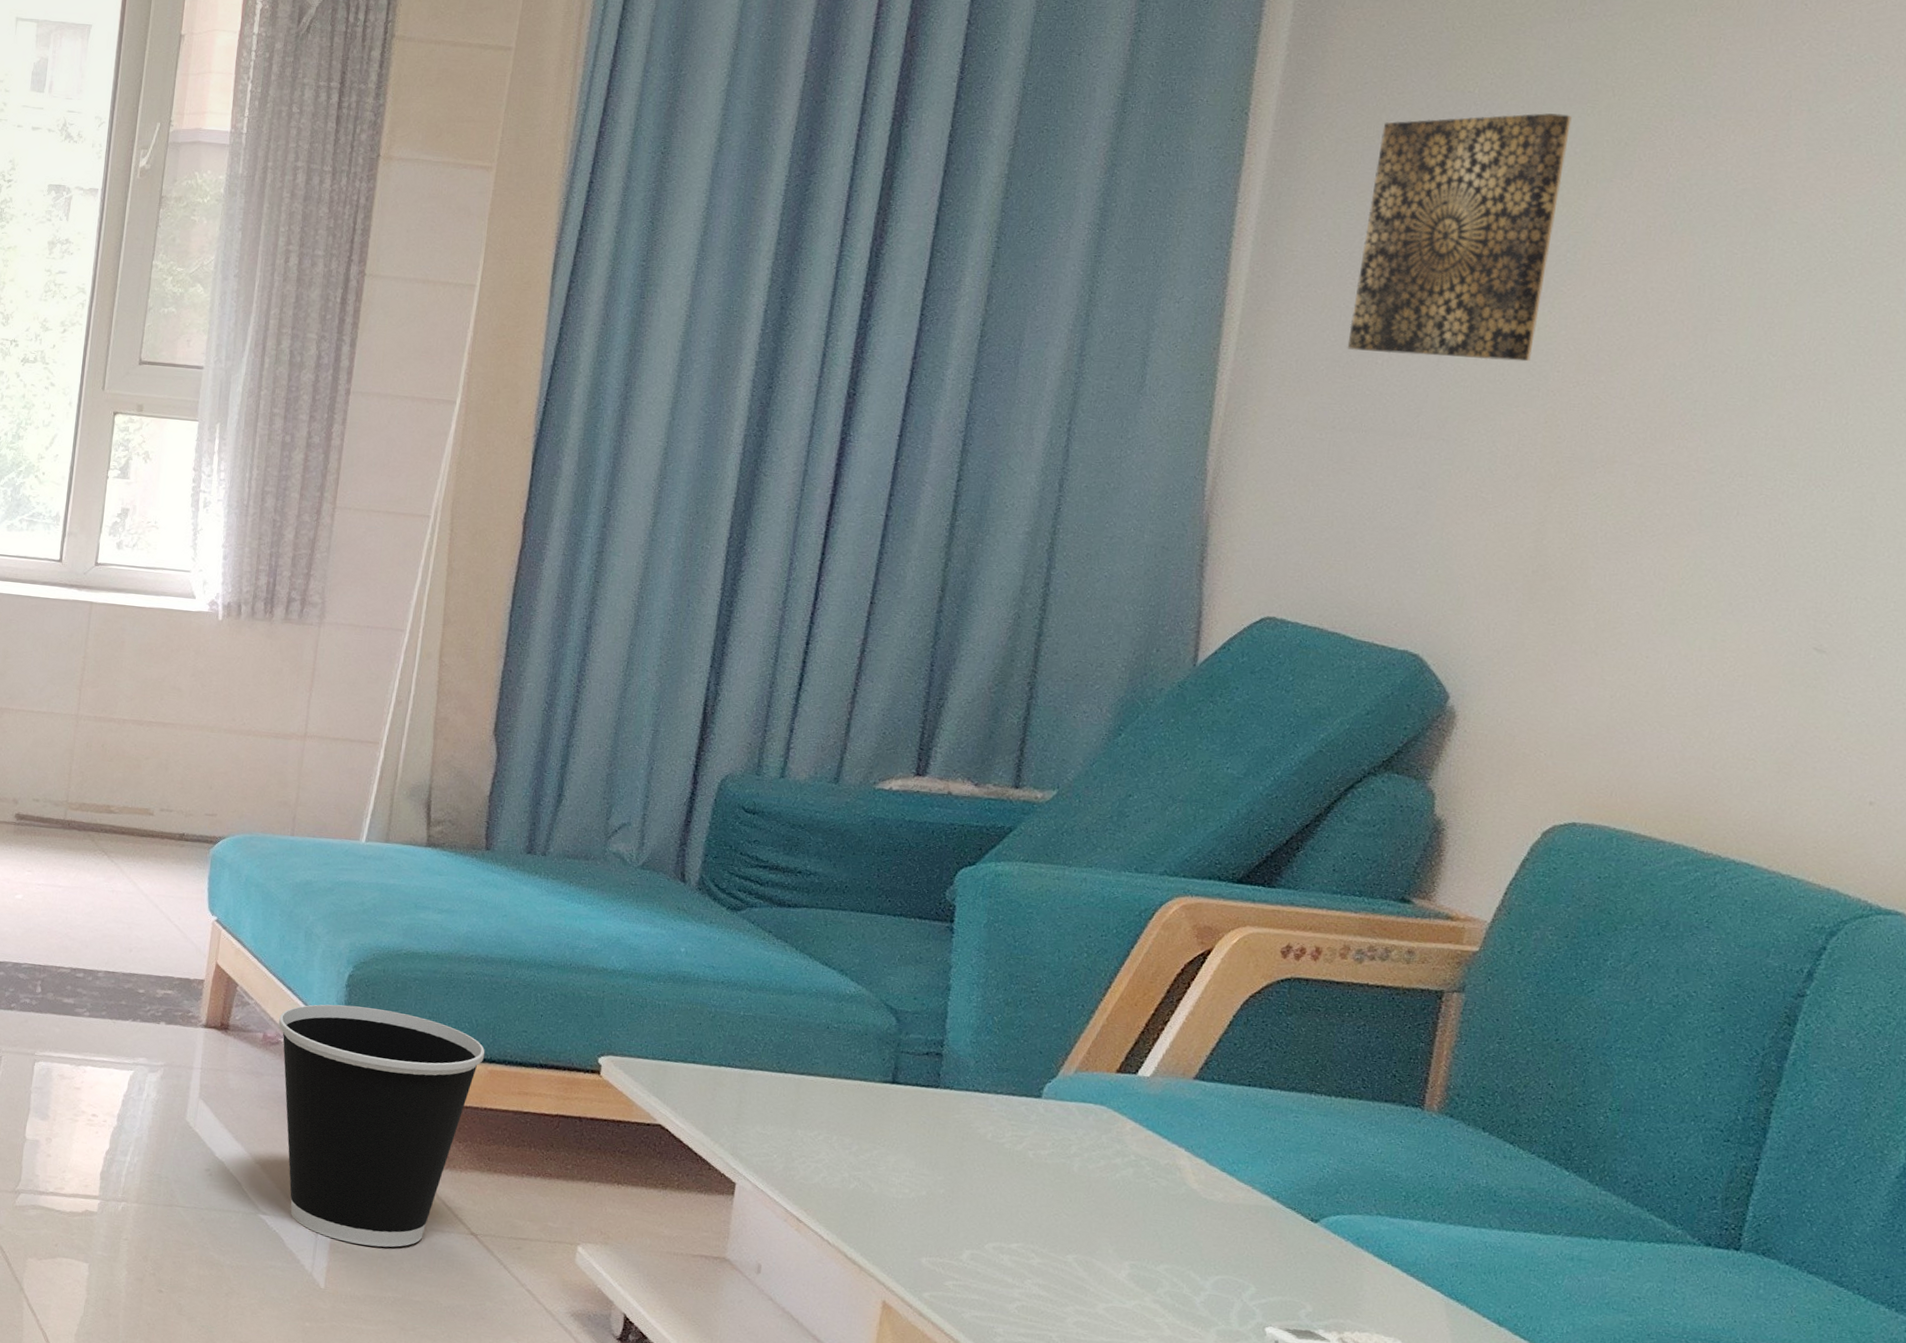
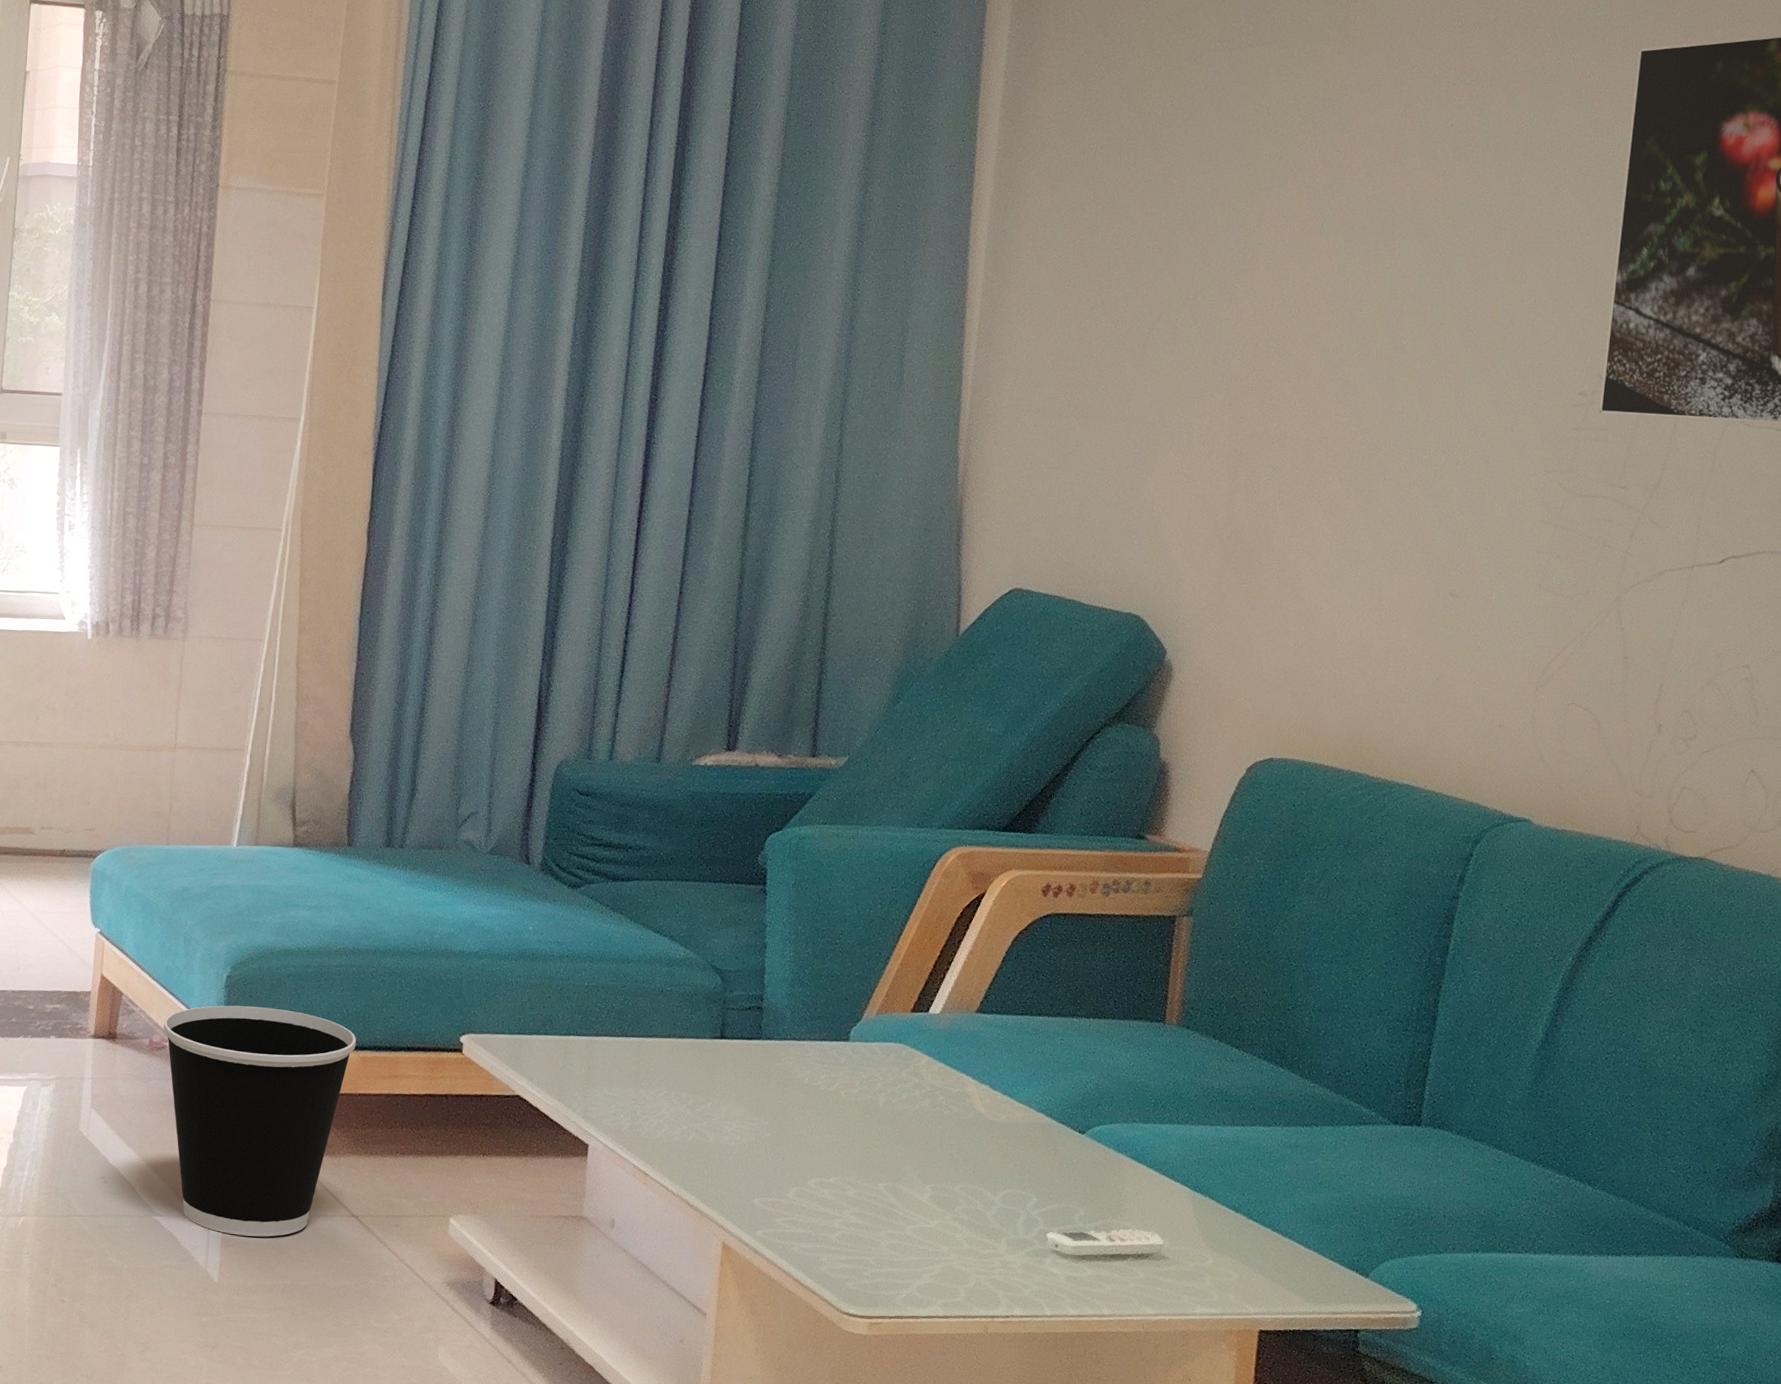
wall art: present [1347,113,1572,362] -> none [1068,131,1237,351]

